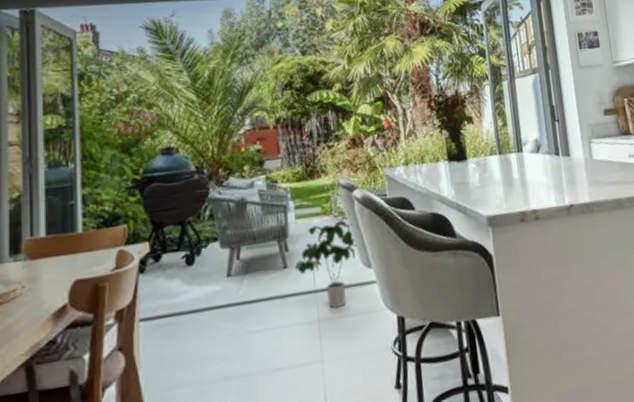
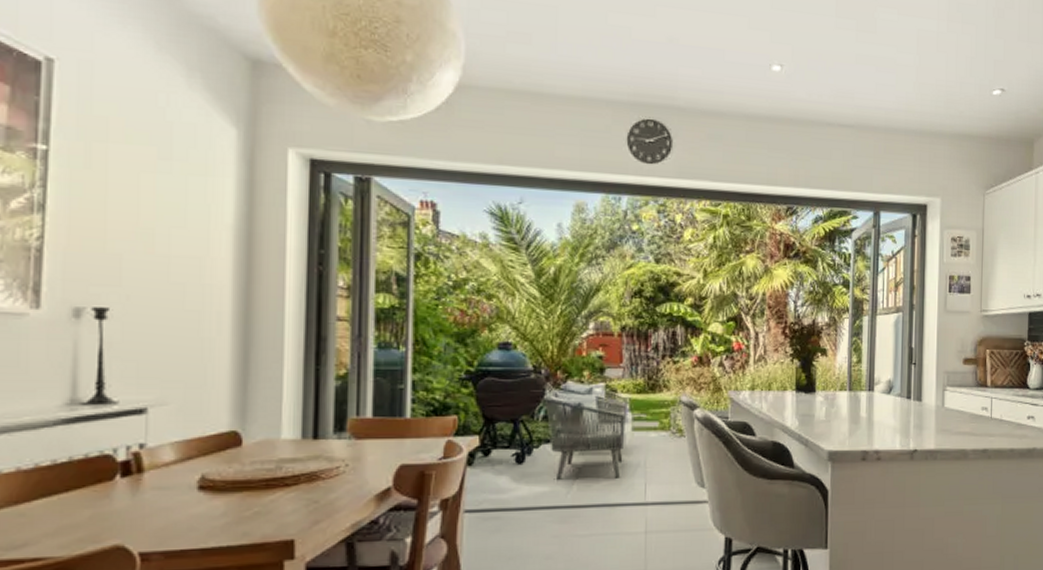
potted plant: present [295,220,357,309] -> none [627,438,692,523]

